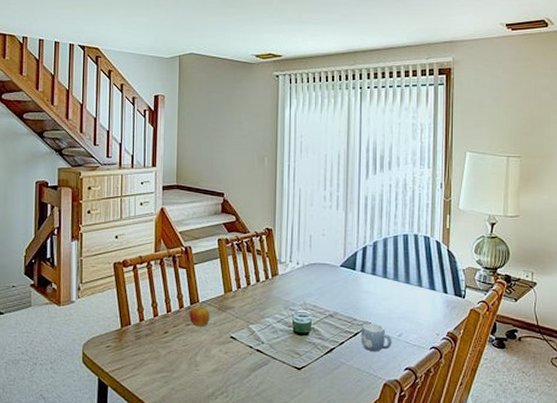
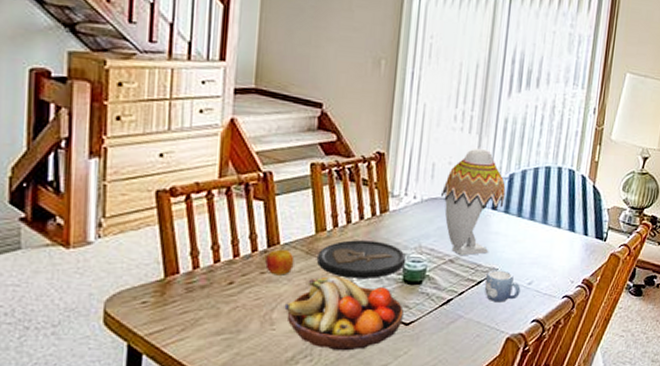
fruit bowl: none [204,328,296,390] -> present [284,276,404,351]
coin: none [227,298,294,330] -> present [317,240,406,278]
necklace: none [319,221,371,312] -> present [441,148,506,256]

